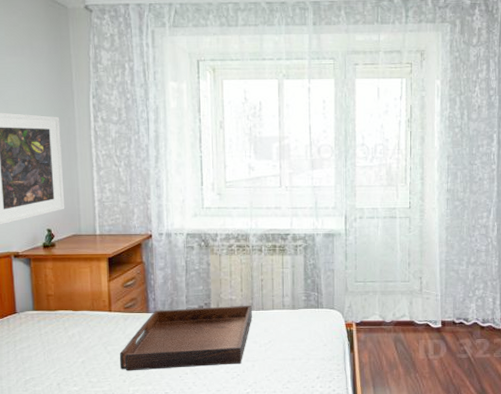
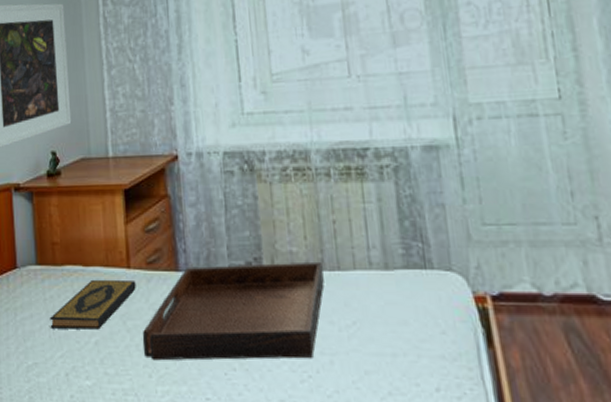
hardback book: none [44,319,116,354] -> present [49,279,136,330]

